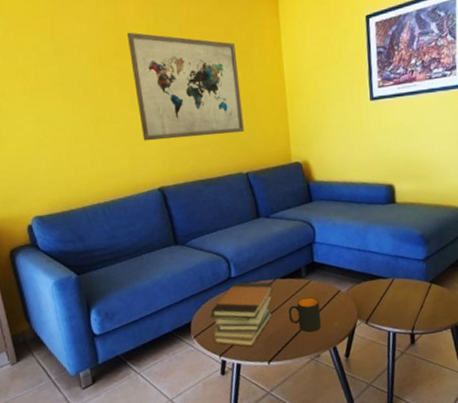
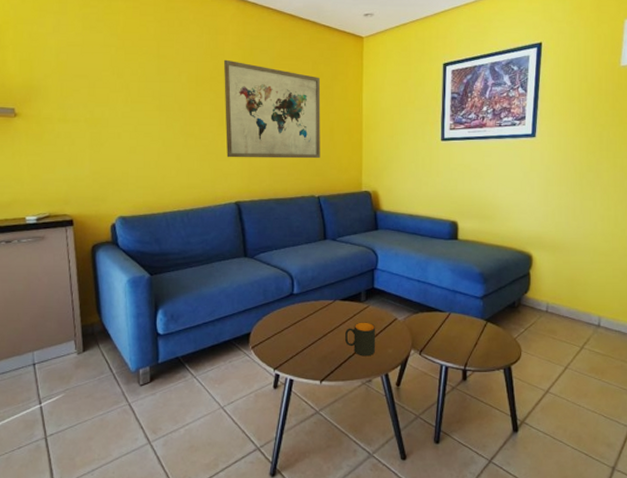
book stack: present [210,282,273,347] -> none [269,299,332,364]

